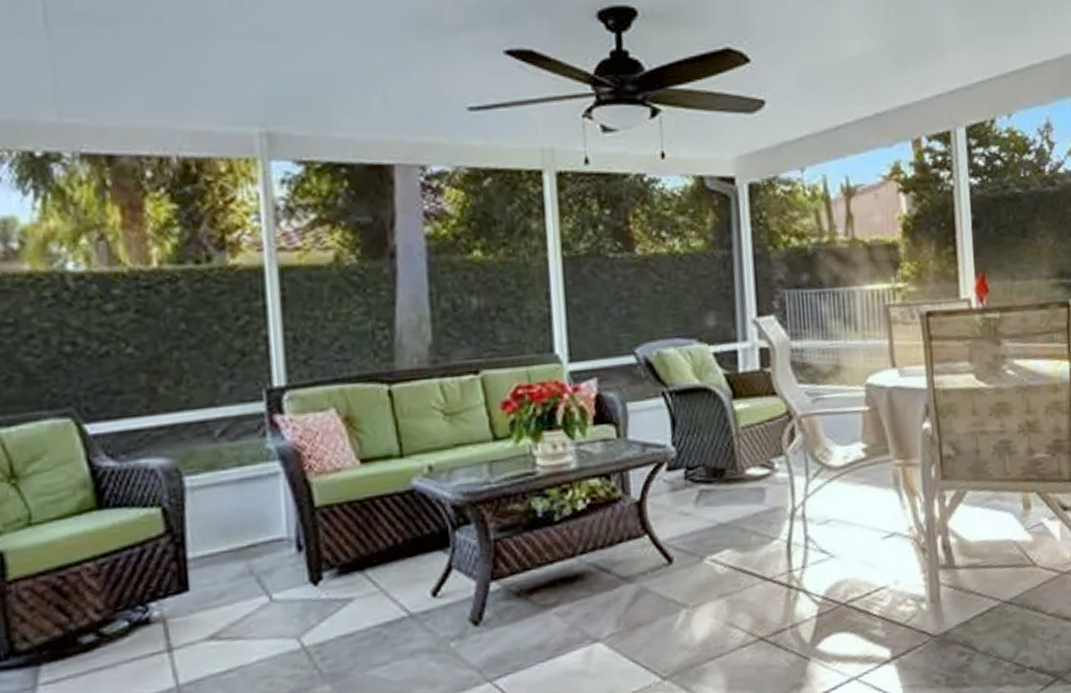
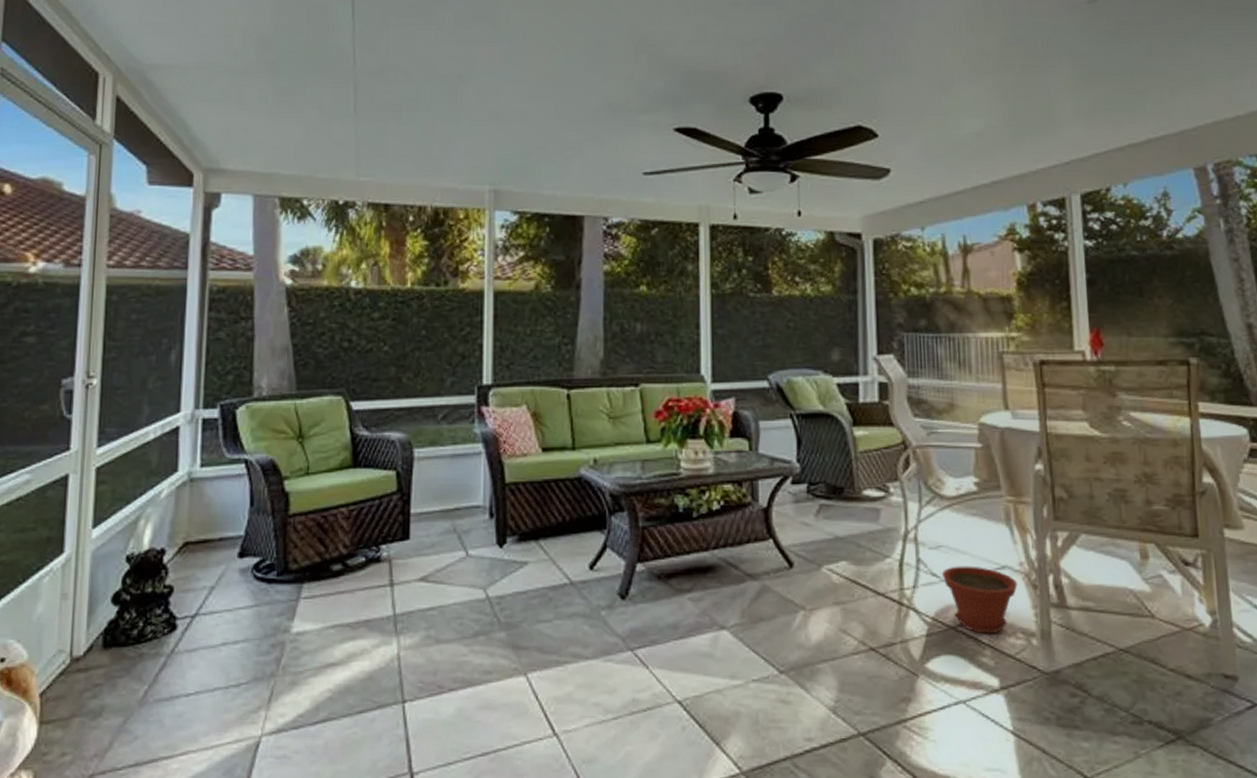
plant pot: none [831,537,907,606] -> present [941,566,1018,634]

